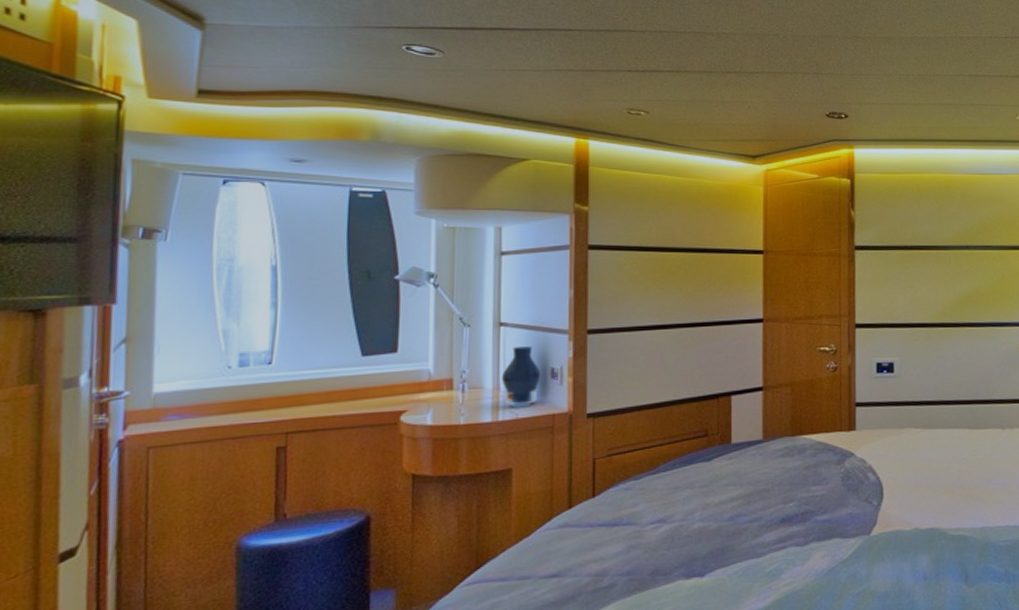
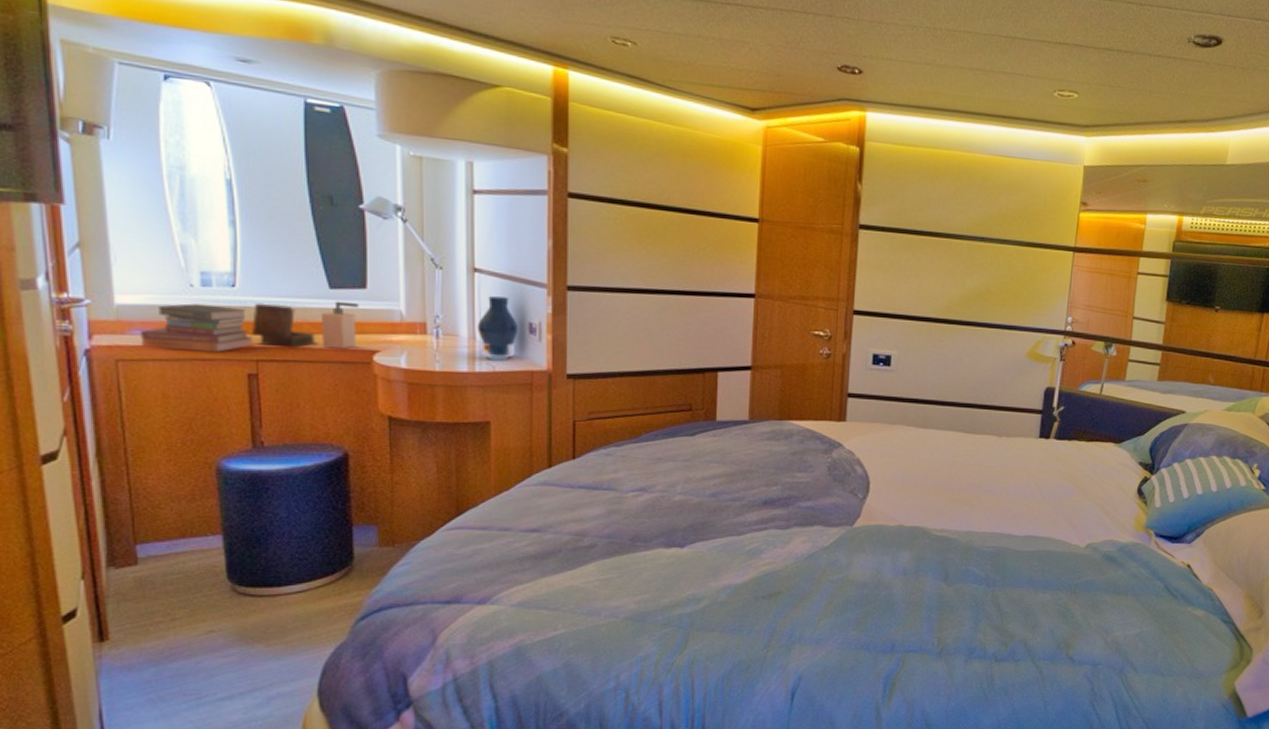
books: none [174,383,285,432] -> present [140,303,254,352]
jewelry box: none [284,376,347,419] -> present [252,302,317,348]
soap dispenser: none [351,367,389,414] -> present [322,301,359,349]

